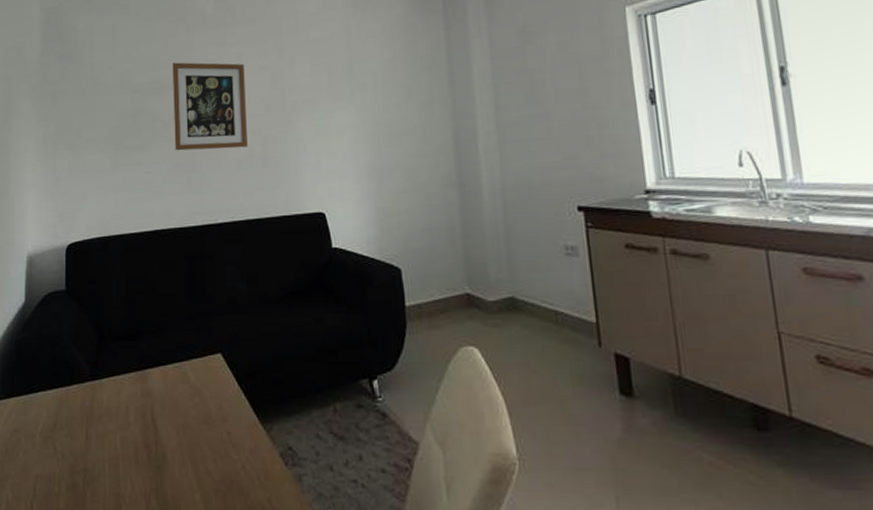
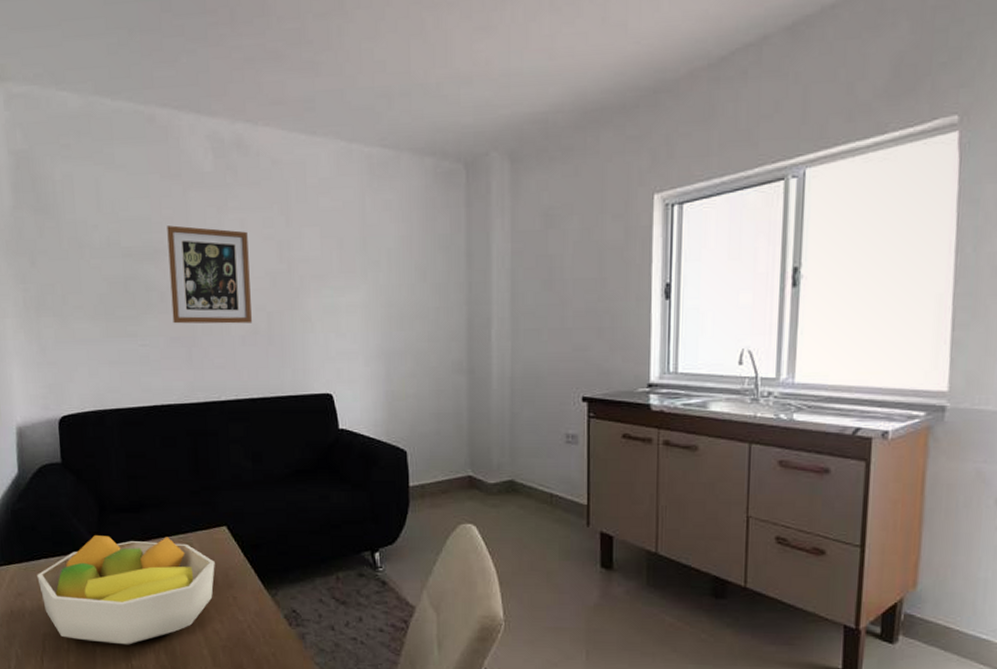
fruit bowl: none [34,365,209,488] -> present [37,535,215,645]

